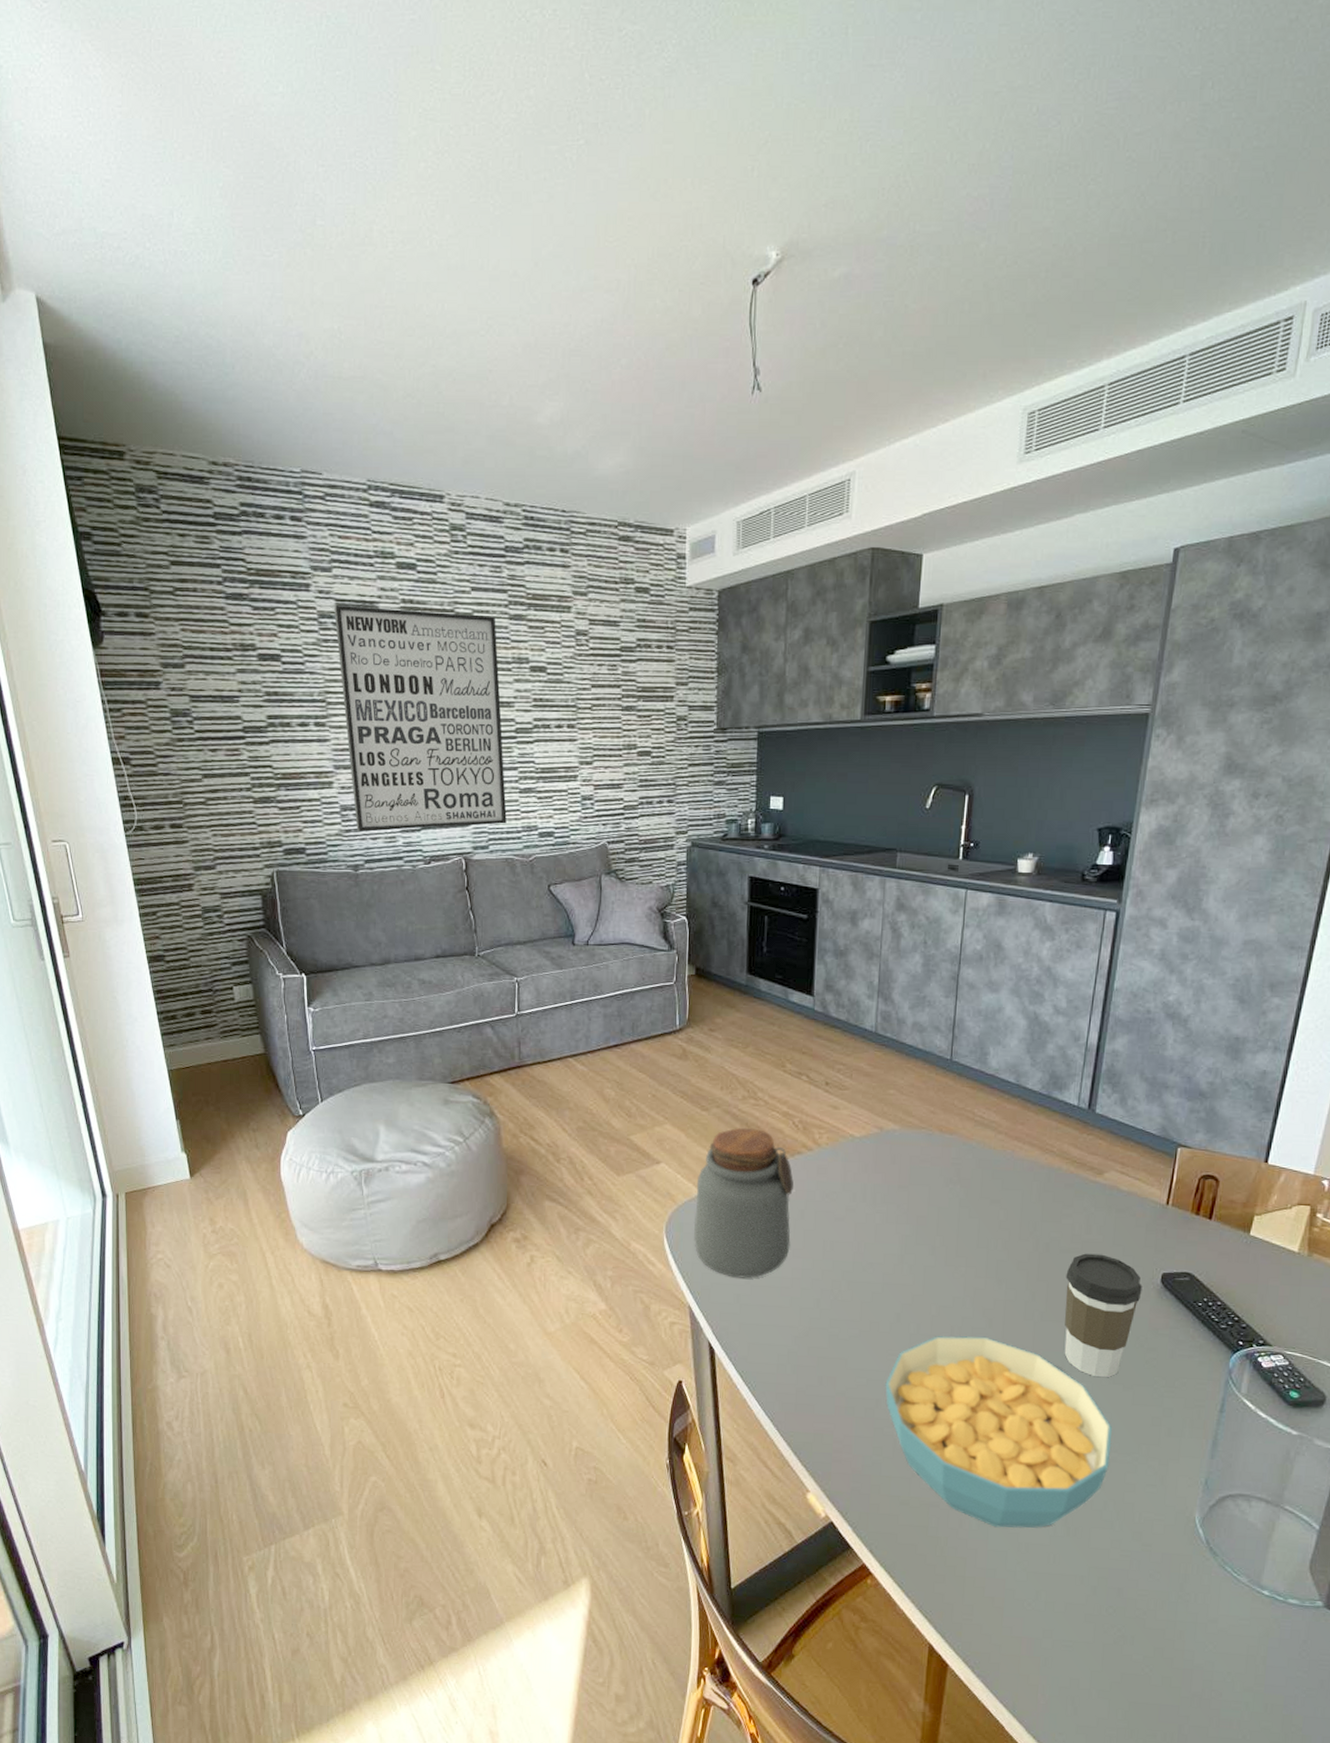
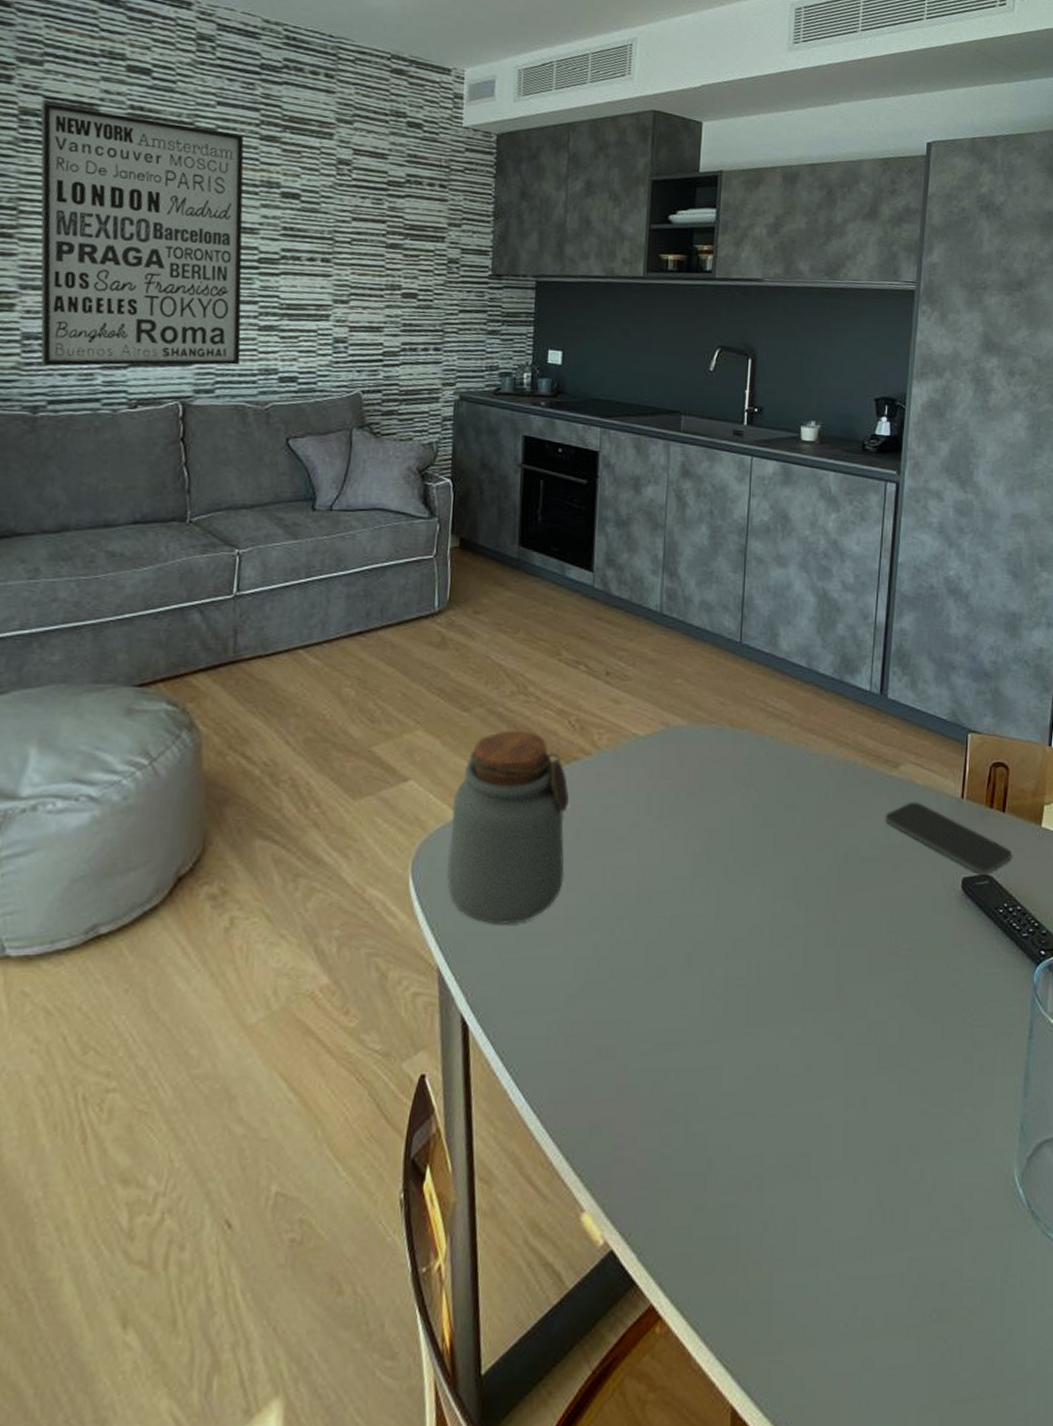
cereal bowl: present [885,1336,1112,1528] -> none [675,973,924,1225]
coffee cup: present [1064,1253,1142,1378] -> none [867,860,944,1011]
smartphone: none [1087,1205,1215,1273] -> present [885,801,1011,875]

